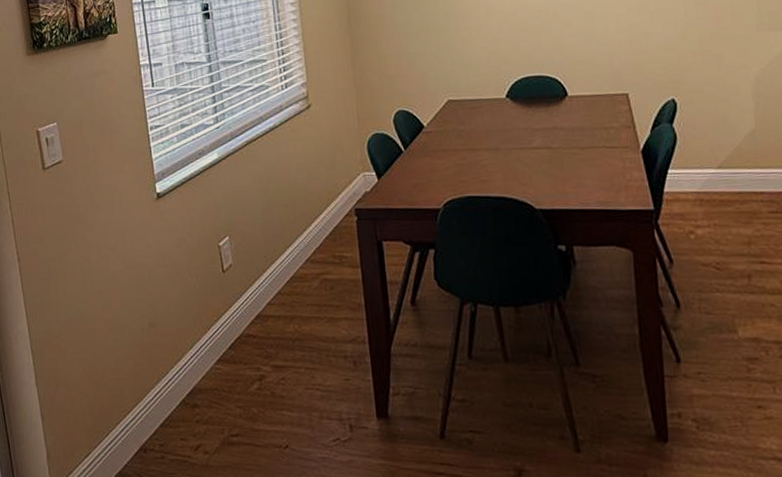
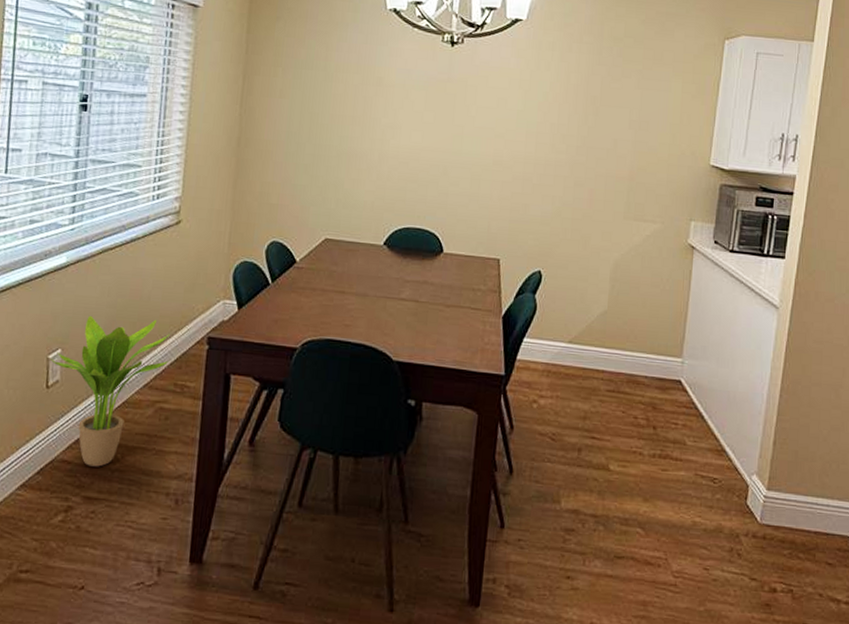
potted plant: none [221,199,324,338] -> present [50,315,170,467]

